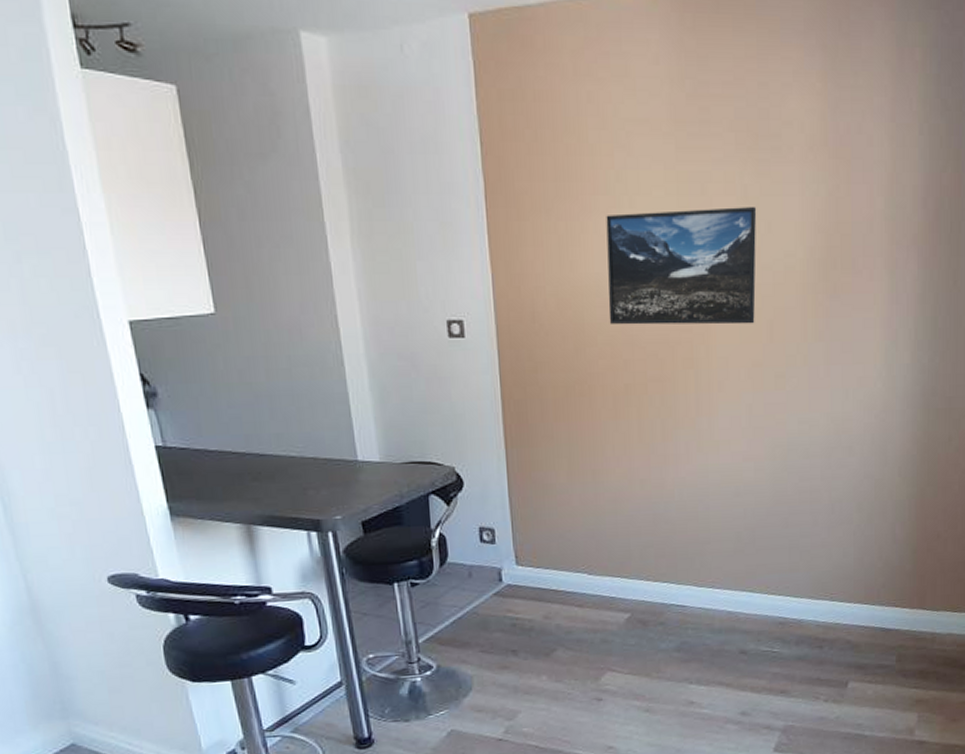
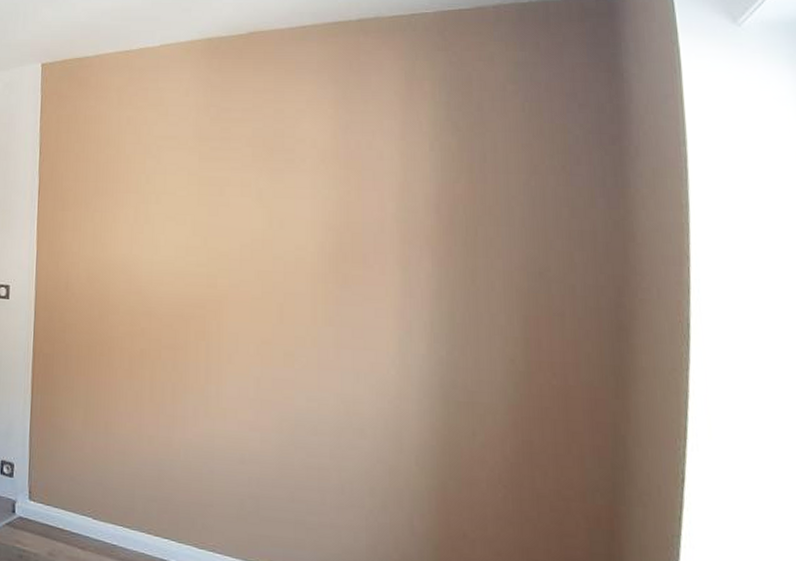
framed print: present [606,207,757,325] -> none [131,206,270,306]

